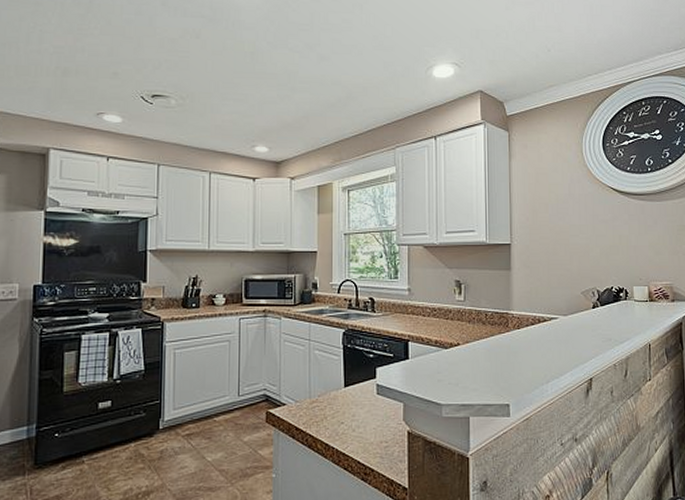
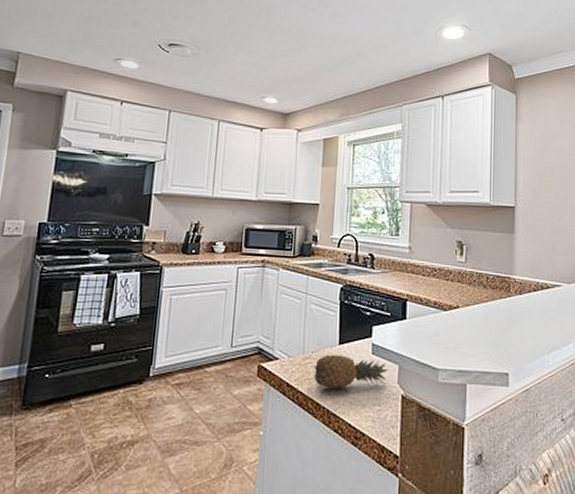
fruit: none [321,397,393,429] -> present [314,354,388,389]

